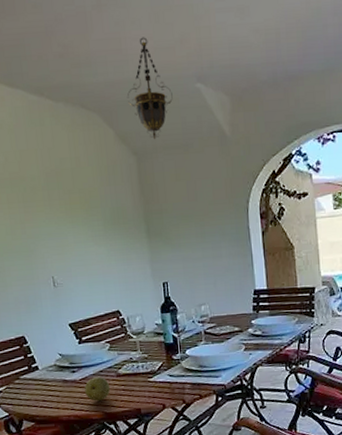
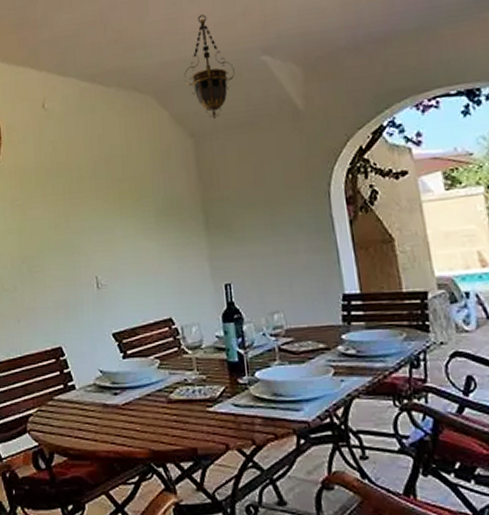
fruit: present [84,377,111,401] -> none [128,402,160,434]

